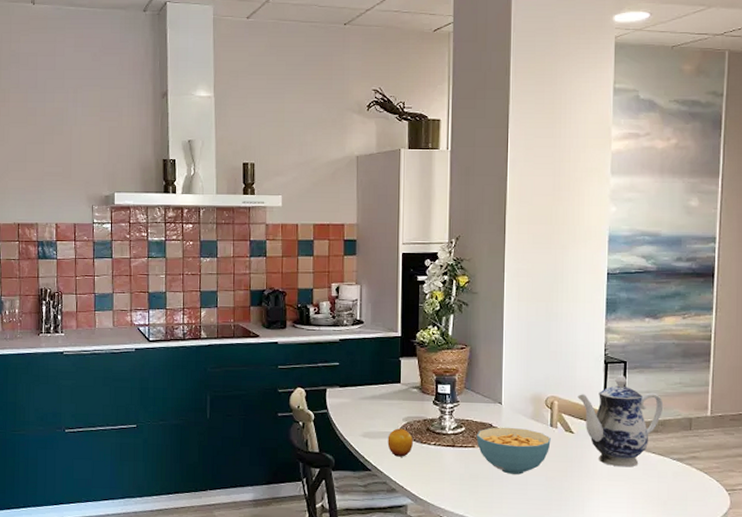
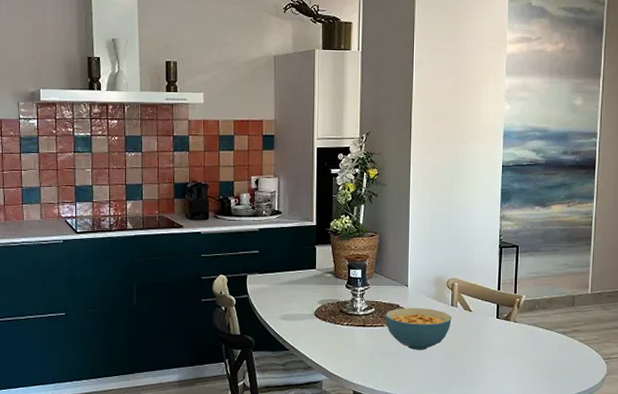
fruit: present [387,428,413,457] -> none [304,310,327,337]
teapot: present [578,376,664,467] -> none [475,259,551,341]

